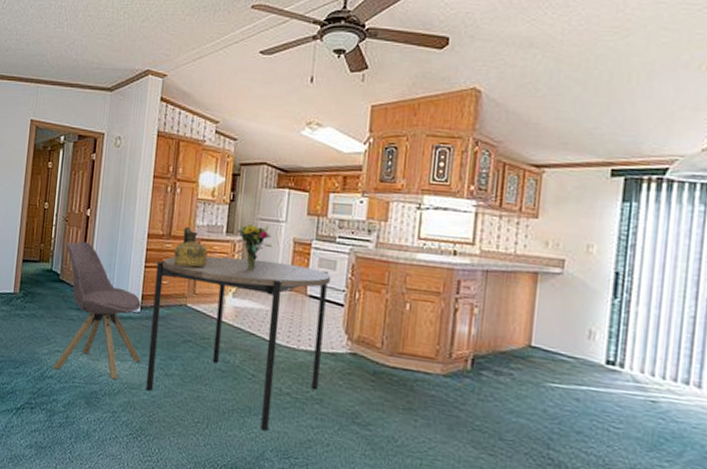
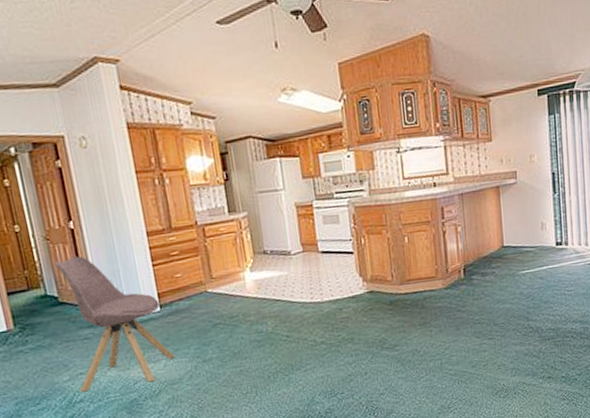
dining table: present [145,256,331,431] -> none [164,226,348,382]
ceramic jug: present [173,226,208,268] -> none [179,214,217,256]
bouquet: present [237,223,272,271] -> none [238,196,277,244]

